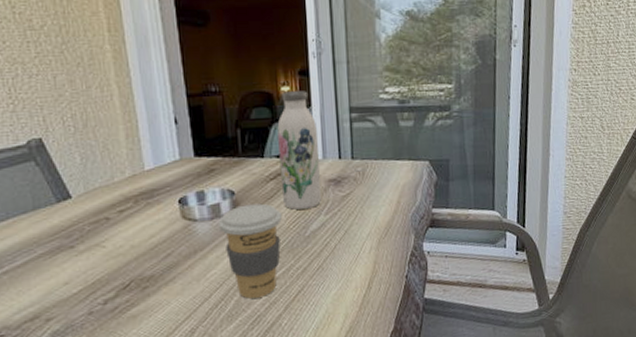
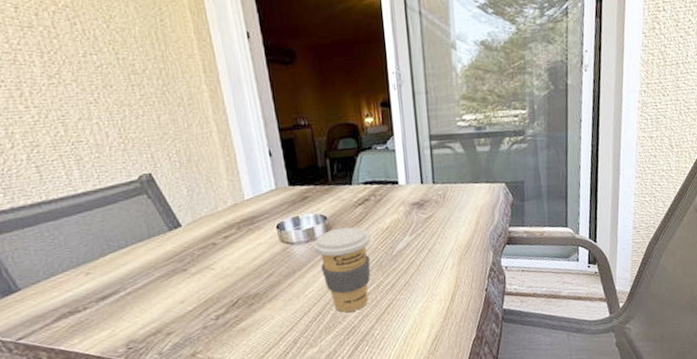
water bottle: present [277,91,321,210] -> none [363,121,406,232]

